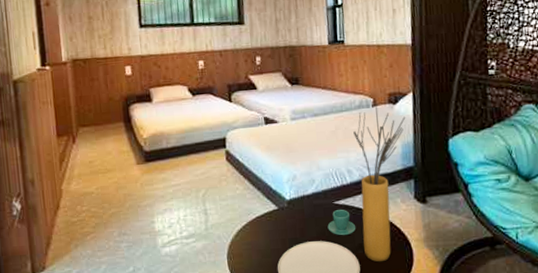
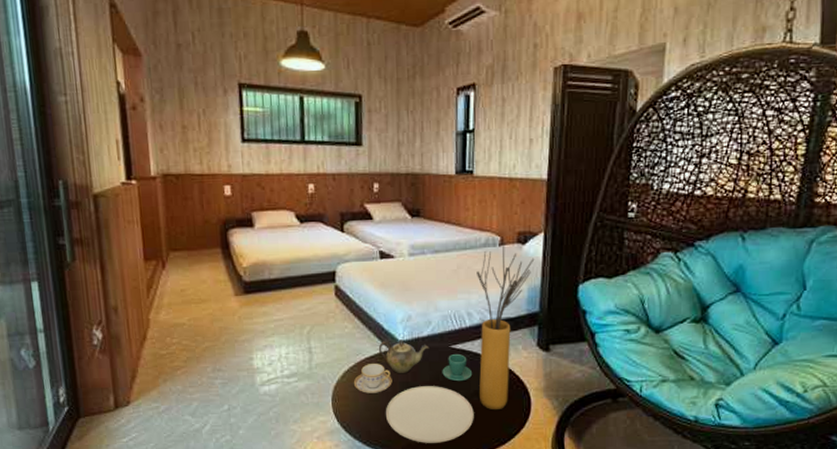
teacup: none [246,221,282,251] -> present [353,362,392,393]
teapot: none [267,197,315,230] -> present [378,338,429,373]

